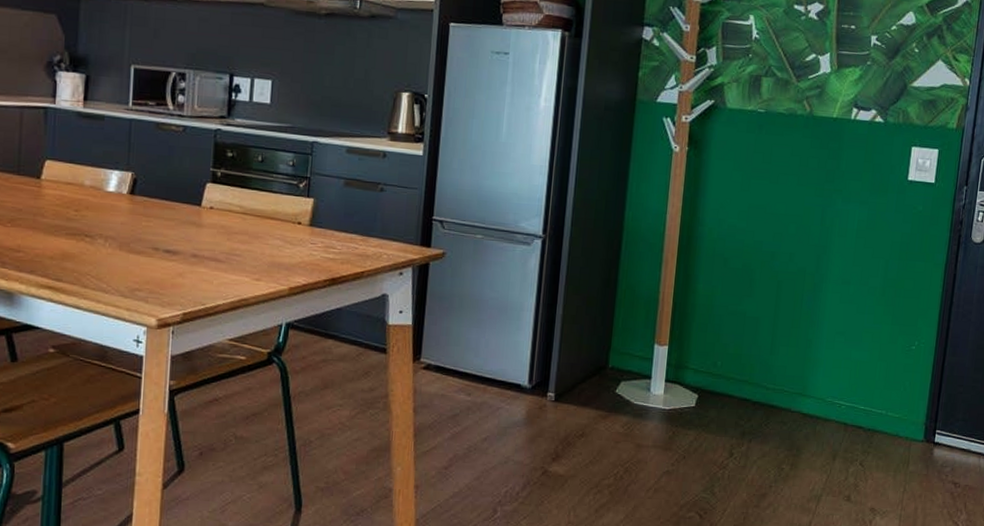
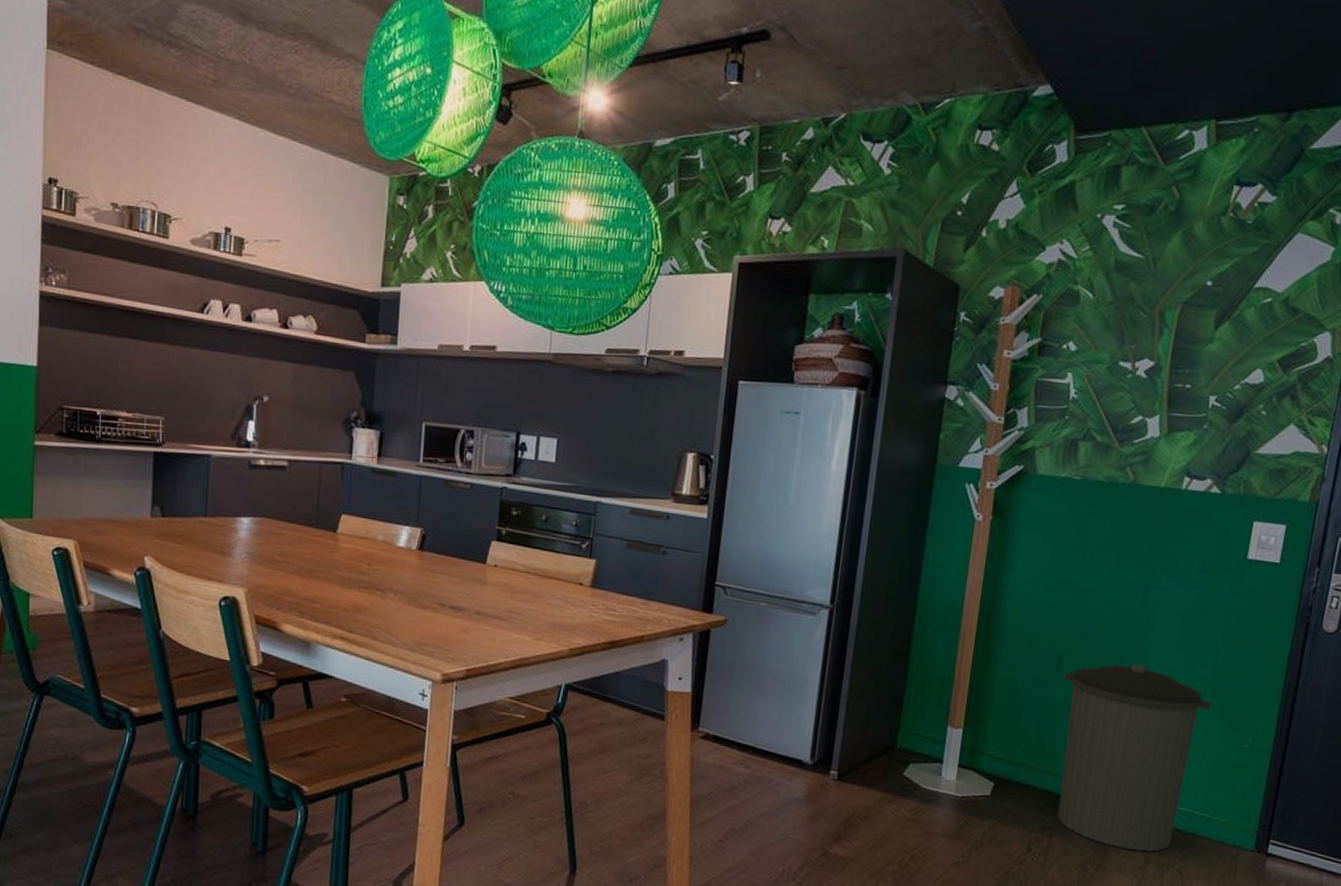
trash can: none [755,278,884,449] -> present [1057,664,1212,852]

